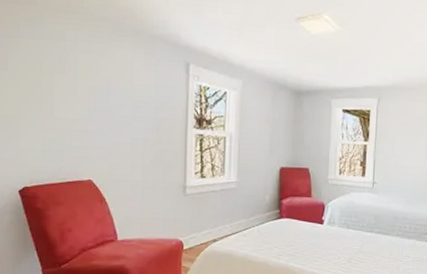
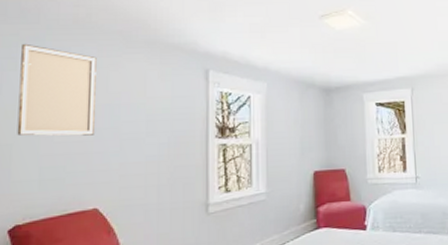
wall art: none [22,23,89,115] -> present [17,43,97,136]

